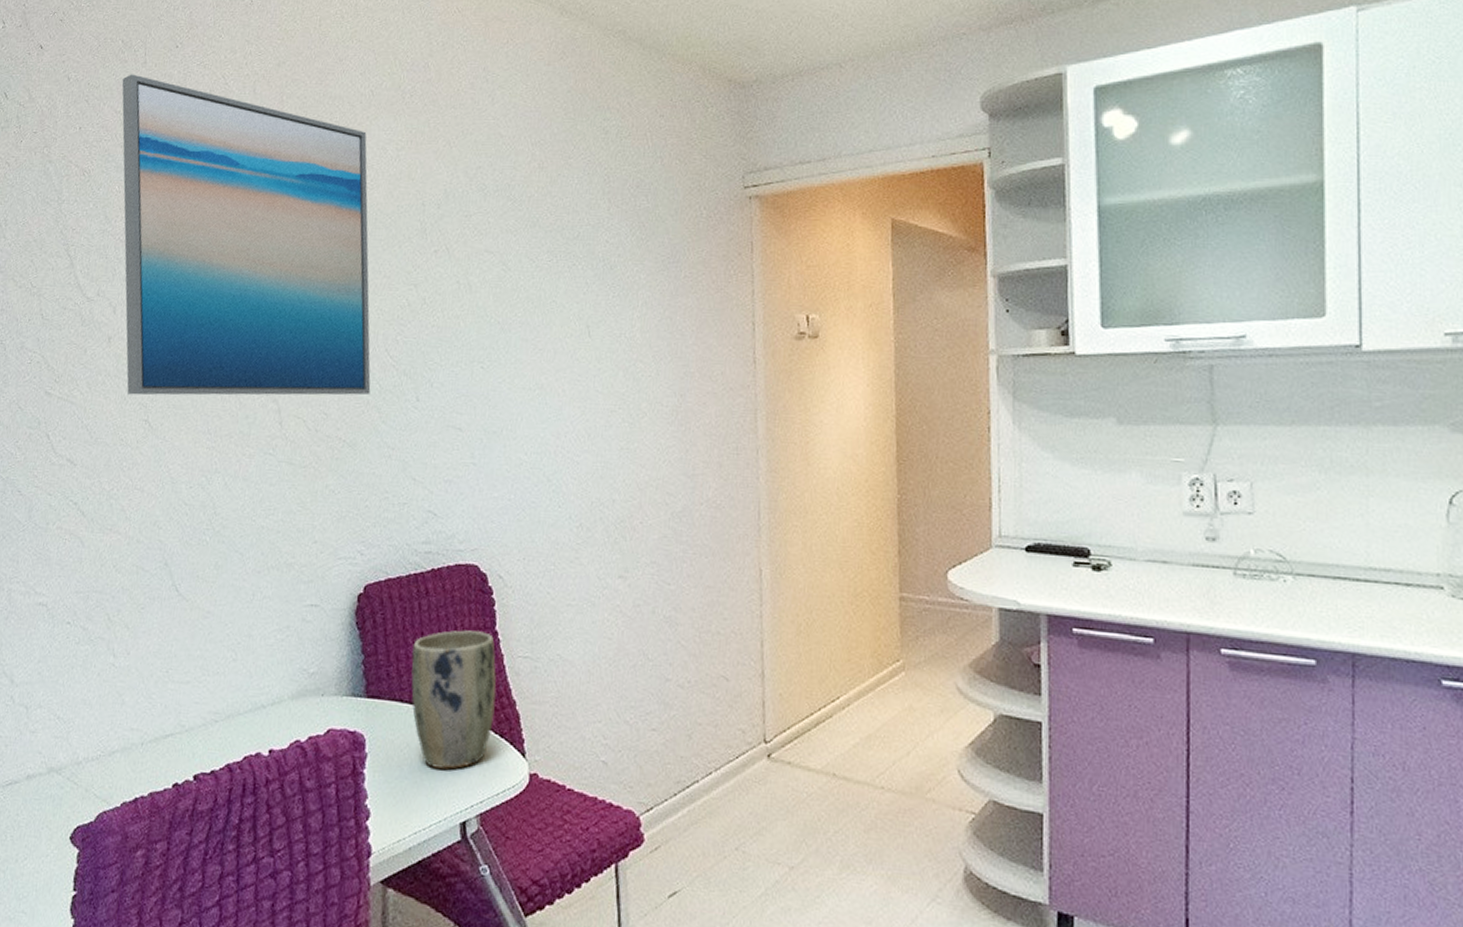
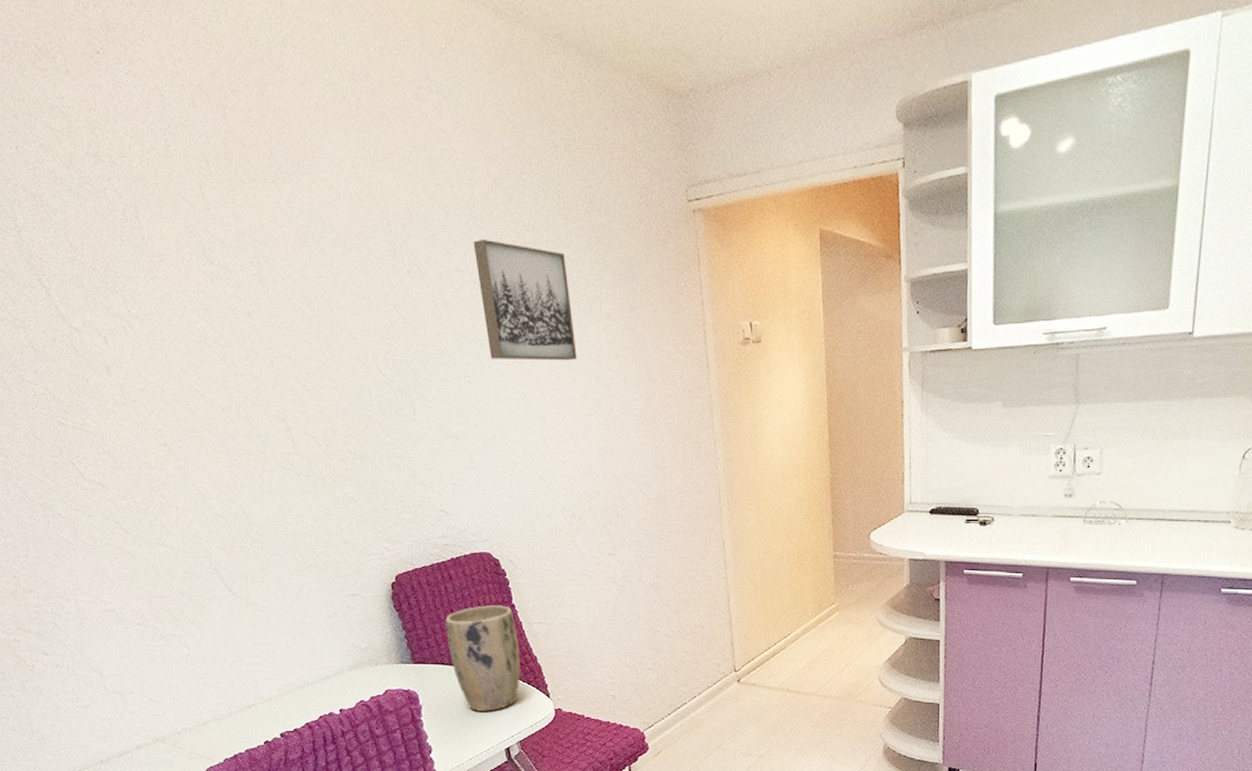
wall art: present [122,74,371,396] -> none [47,84,370,421]
wall art: none [507,220,606,350] -> present [473,238,577,361]

